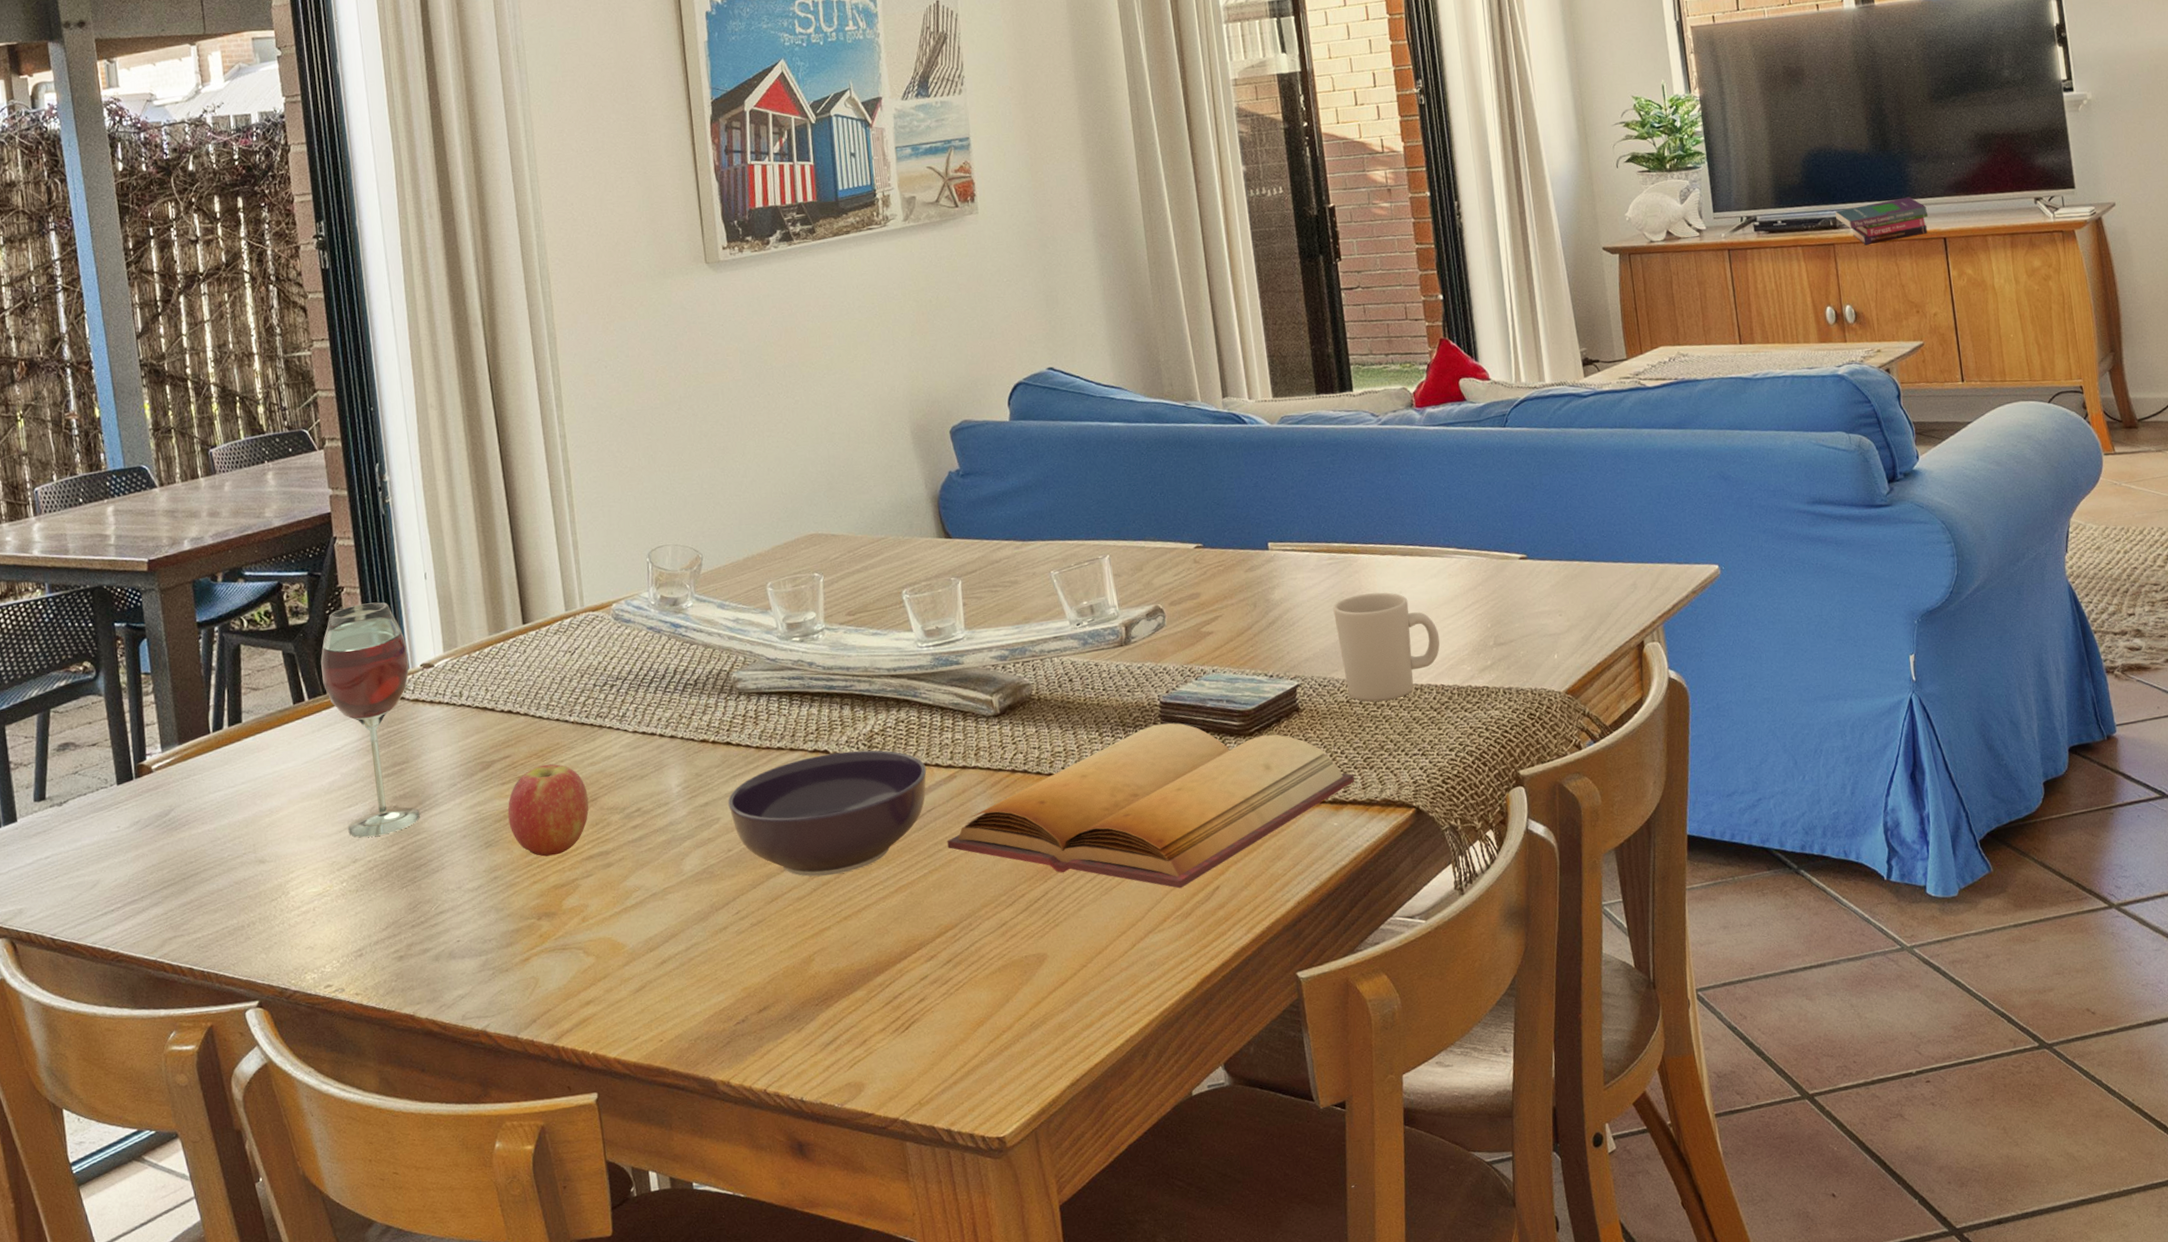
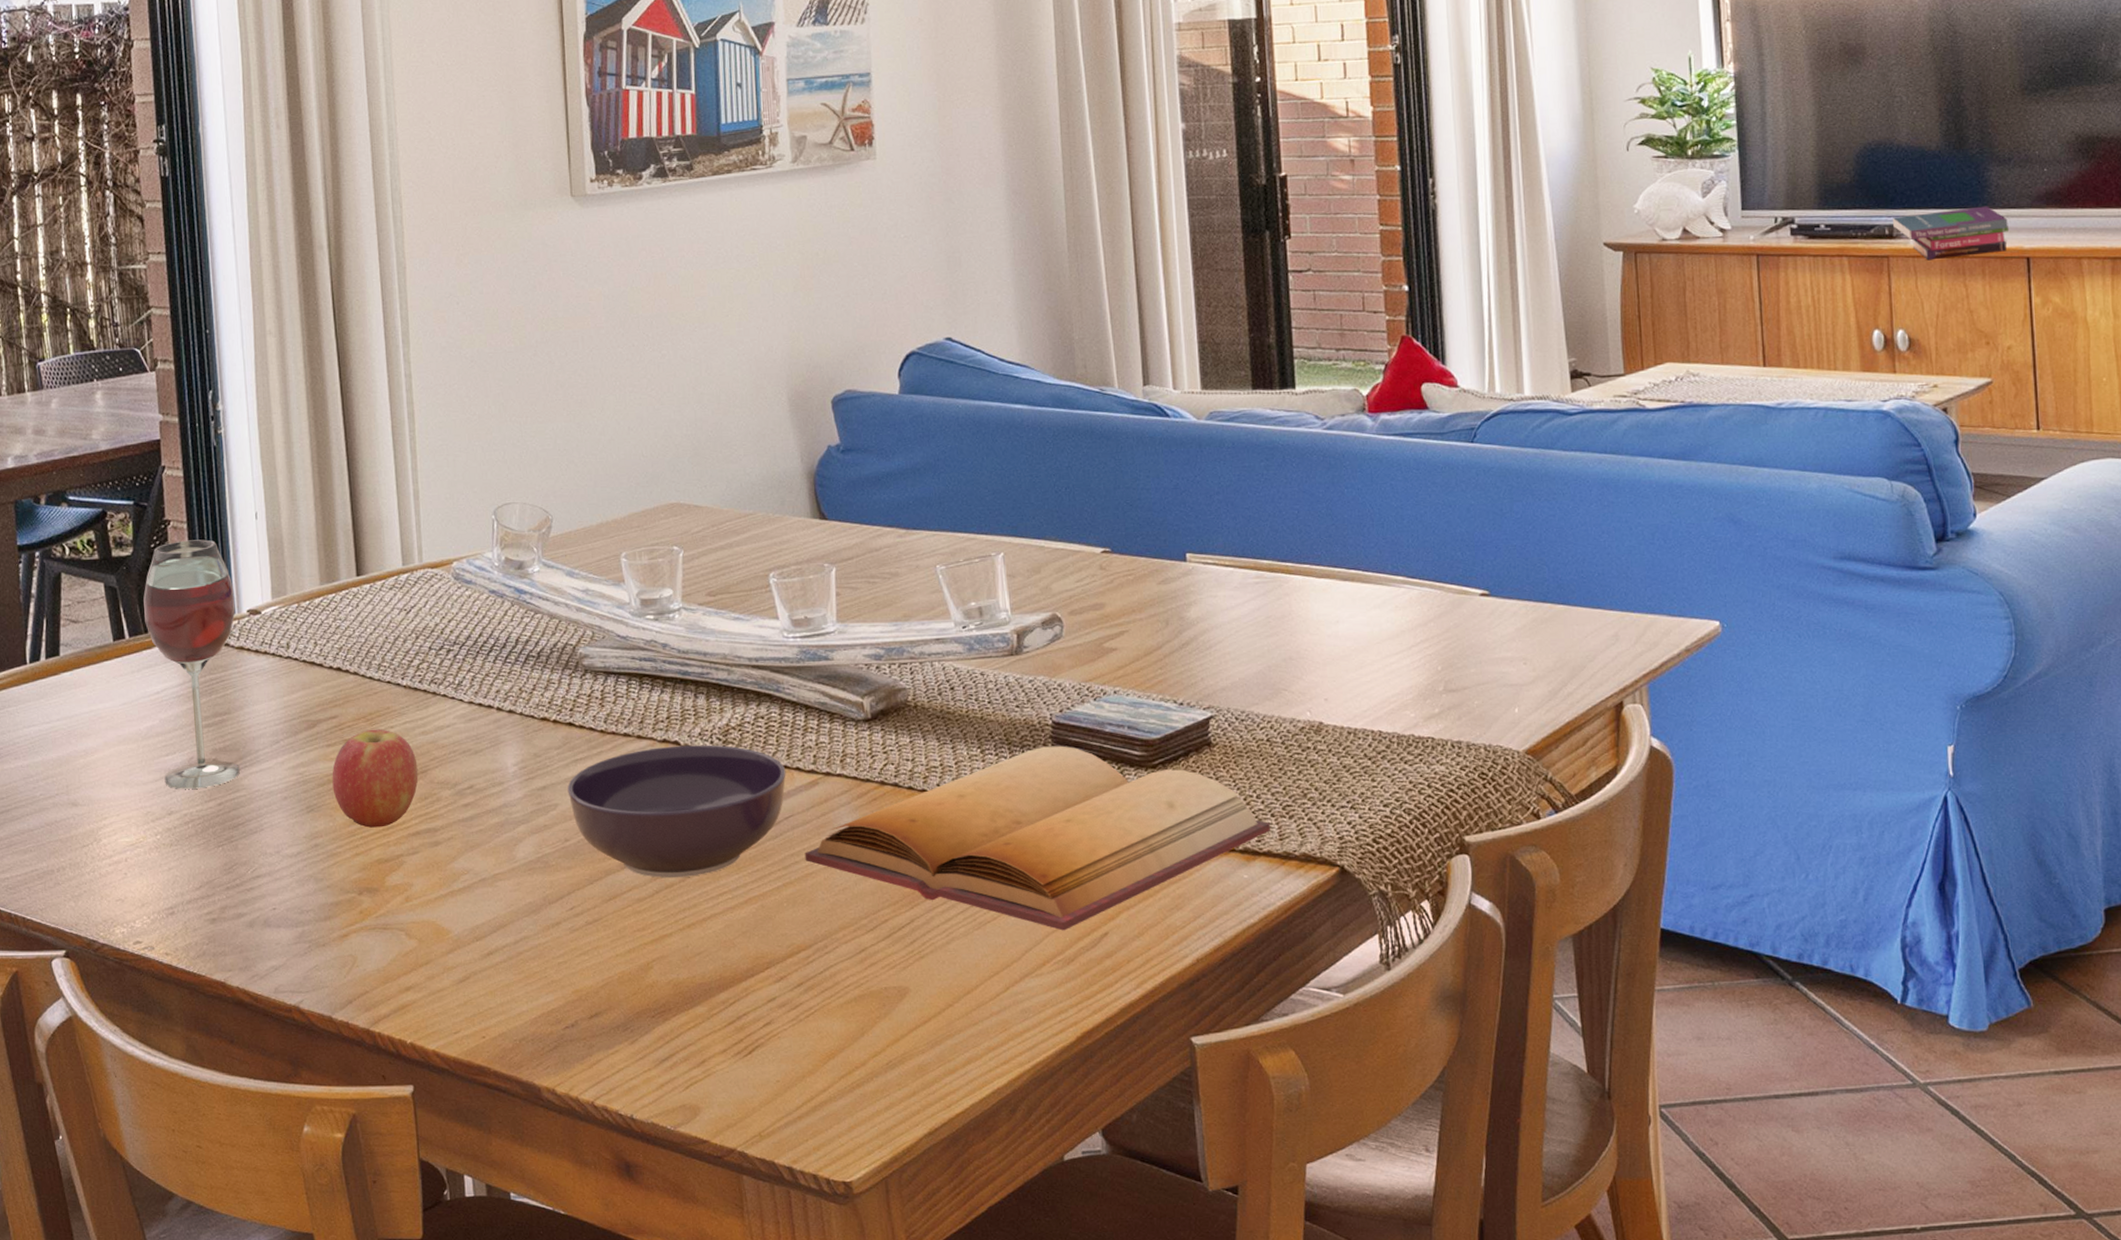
mug: present [1333,592,1440,702] -> none [1257,620,1381,744]

